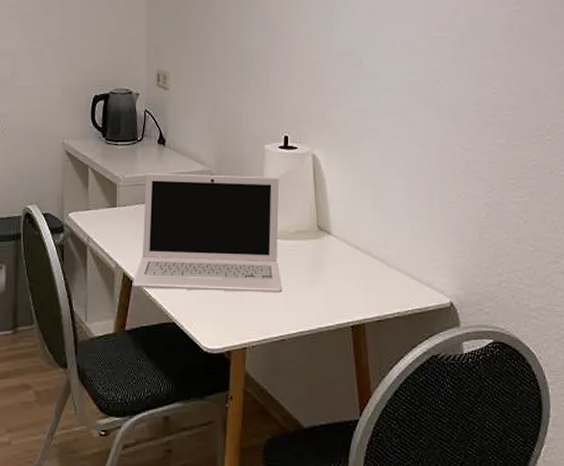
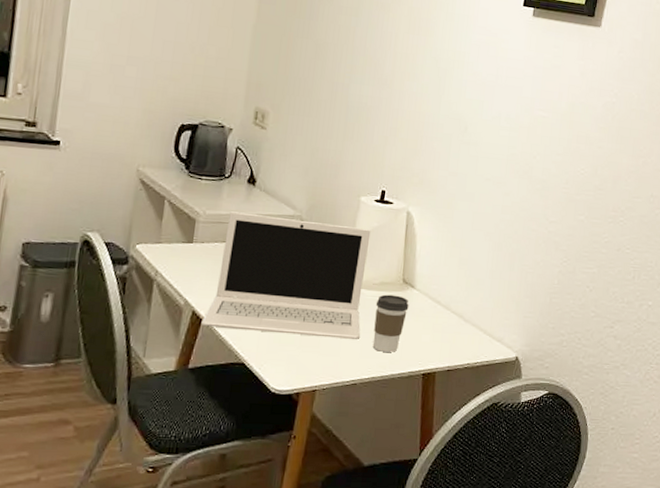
coffee cup: none [293,243,328,304] -> present [372,294,409,352]

